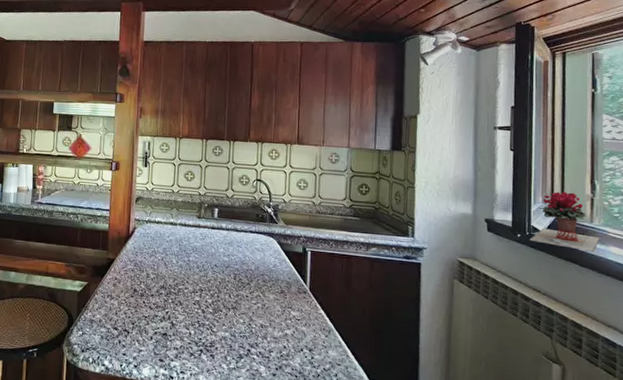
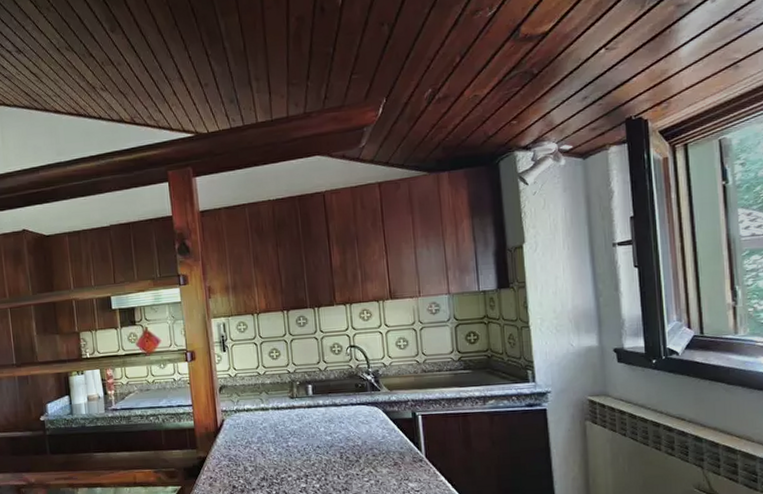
potted flower: present [529,191,600,251] -> none [666,304,748,367]

